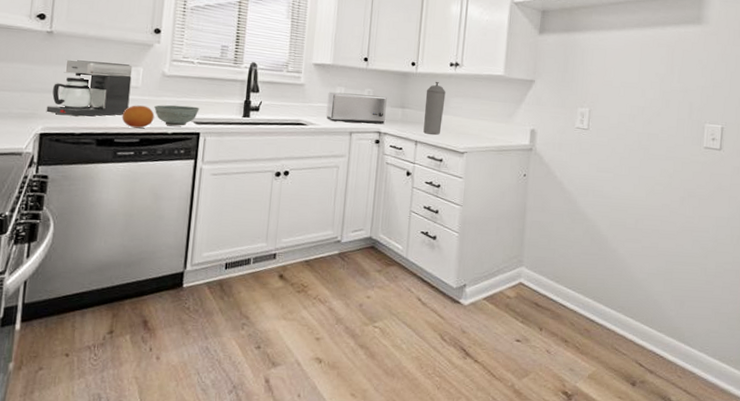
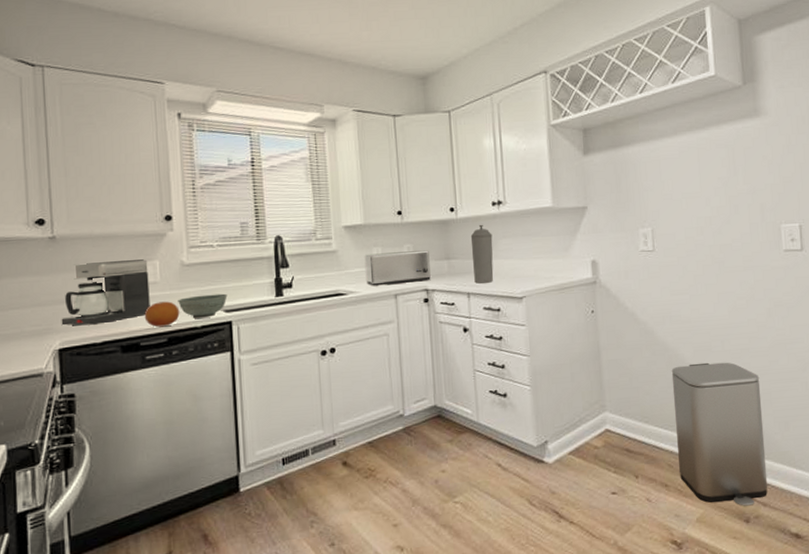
pedal bin: none [579,235,665,371] -> present [671,362,768,506]

